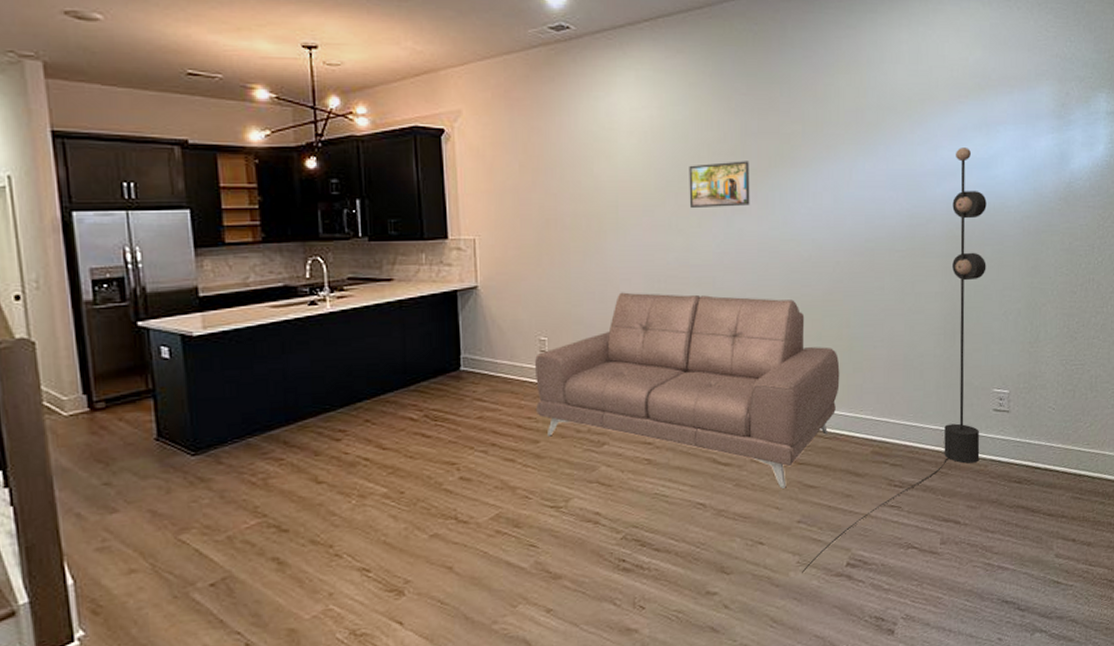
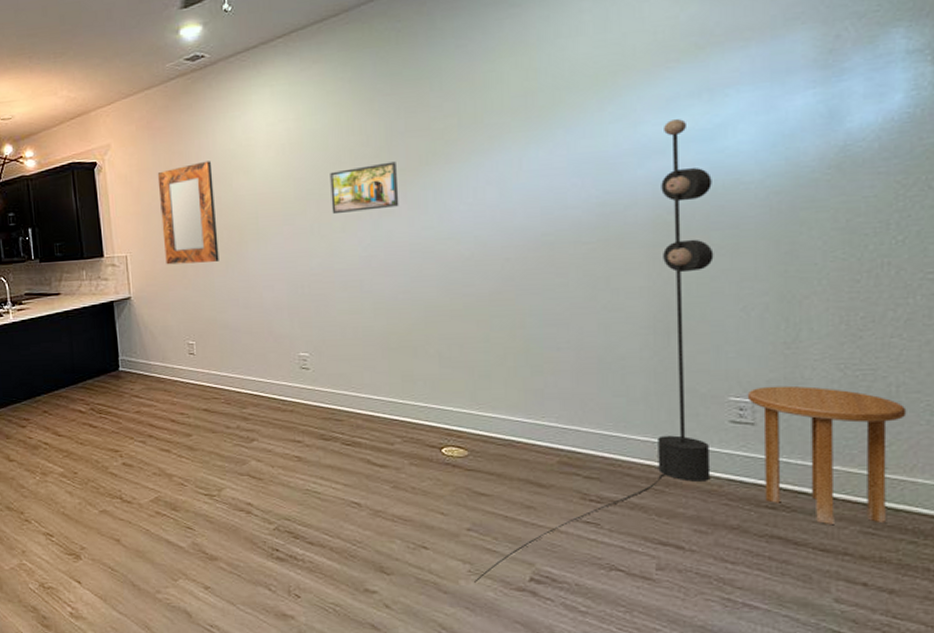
home mirror: none [513,141,577,252] -> present [157,161,219,265]
sofa: present [535,292,840,489] -> none [185,298,514,494]
side table: none [1005,378,1101,494] -> present [747,385,907,526]

